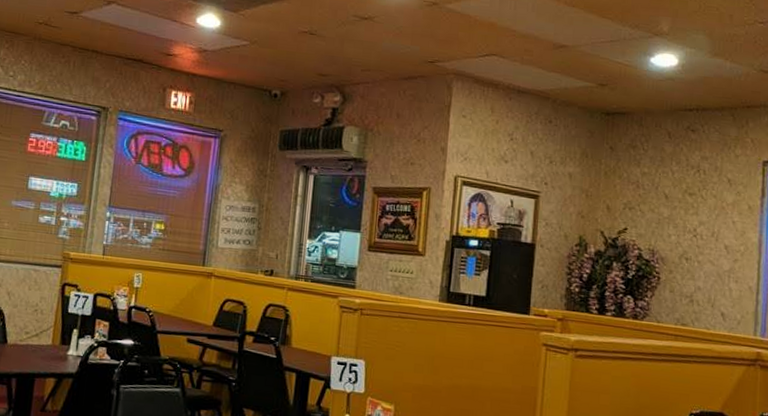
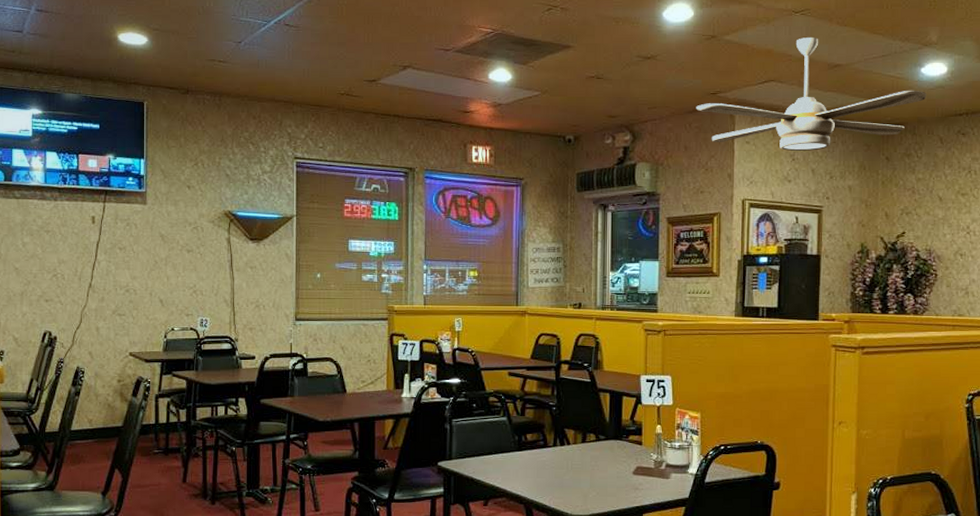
ceiling fan: none [412,14,656,132] -> present [696,38,927,151]

